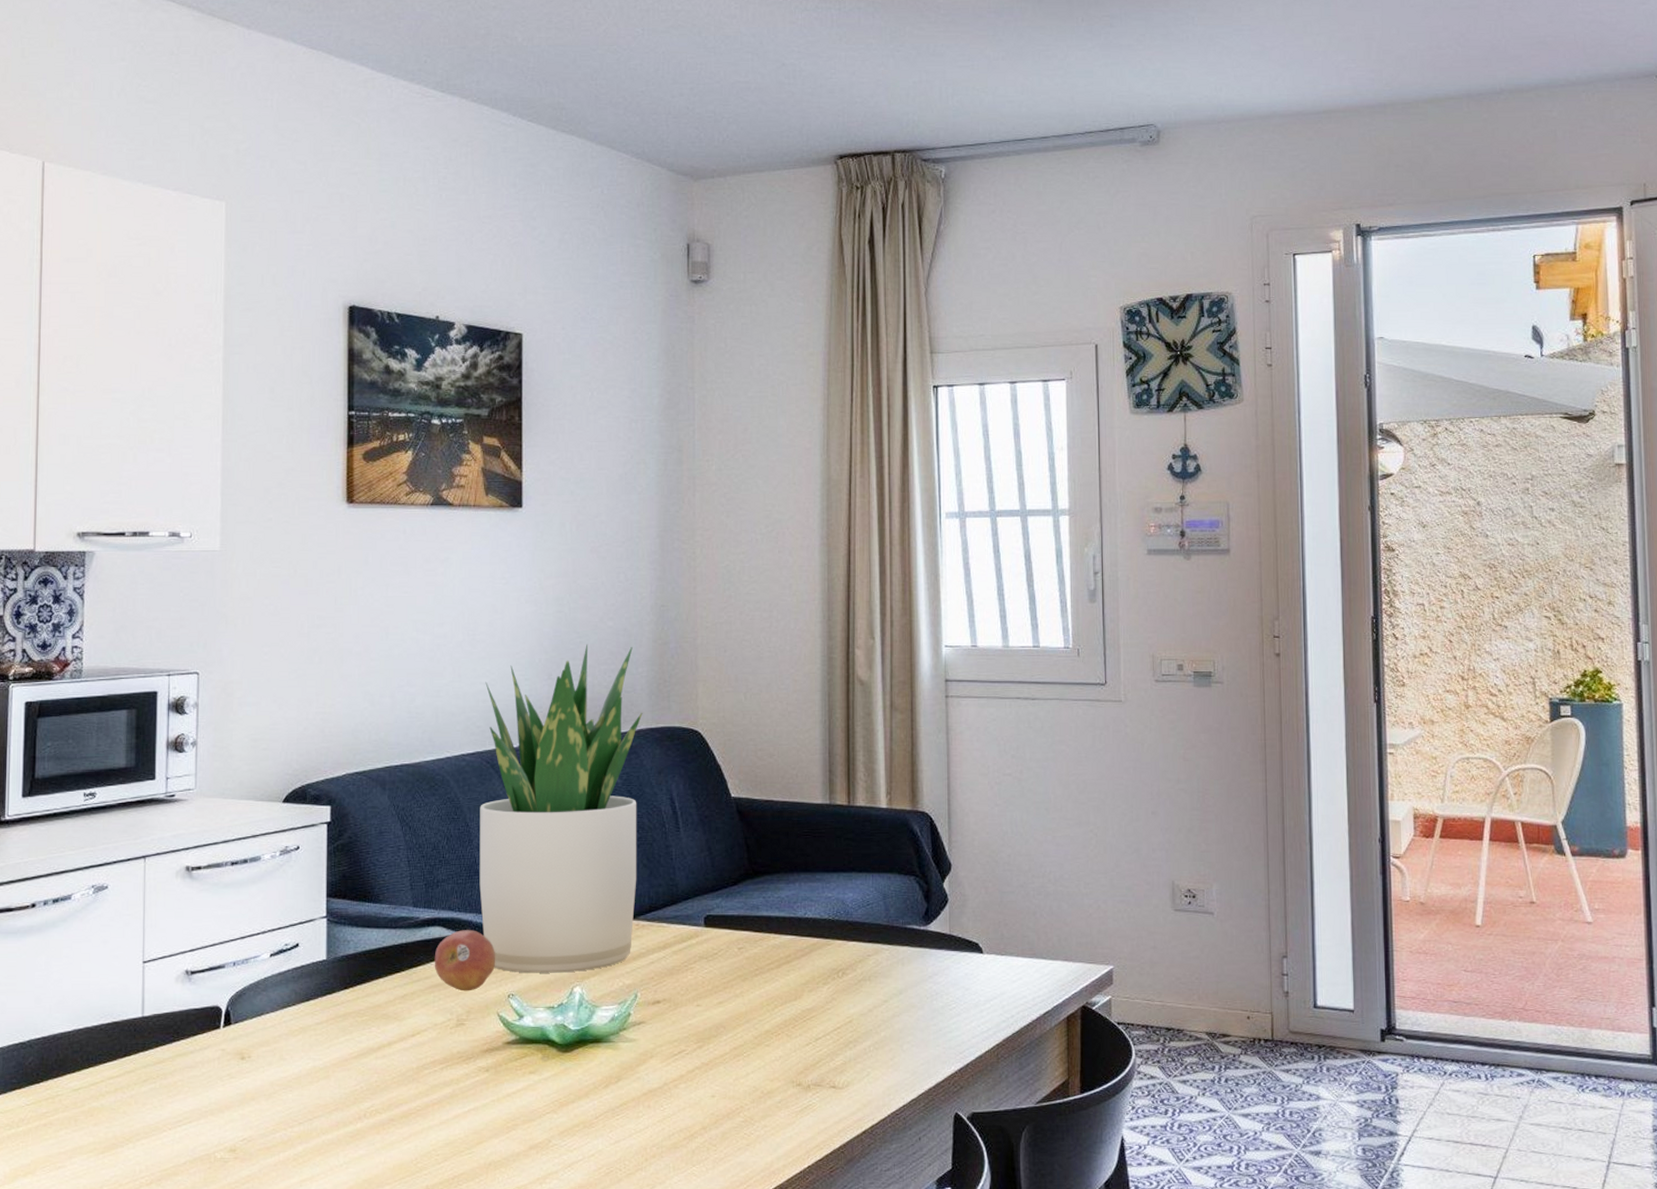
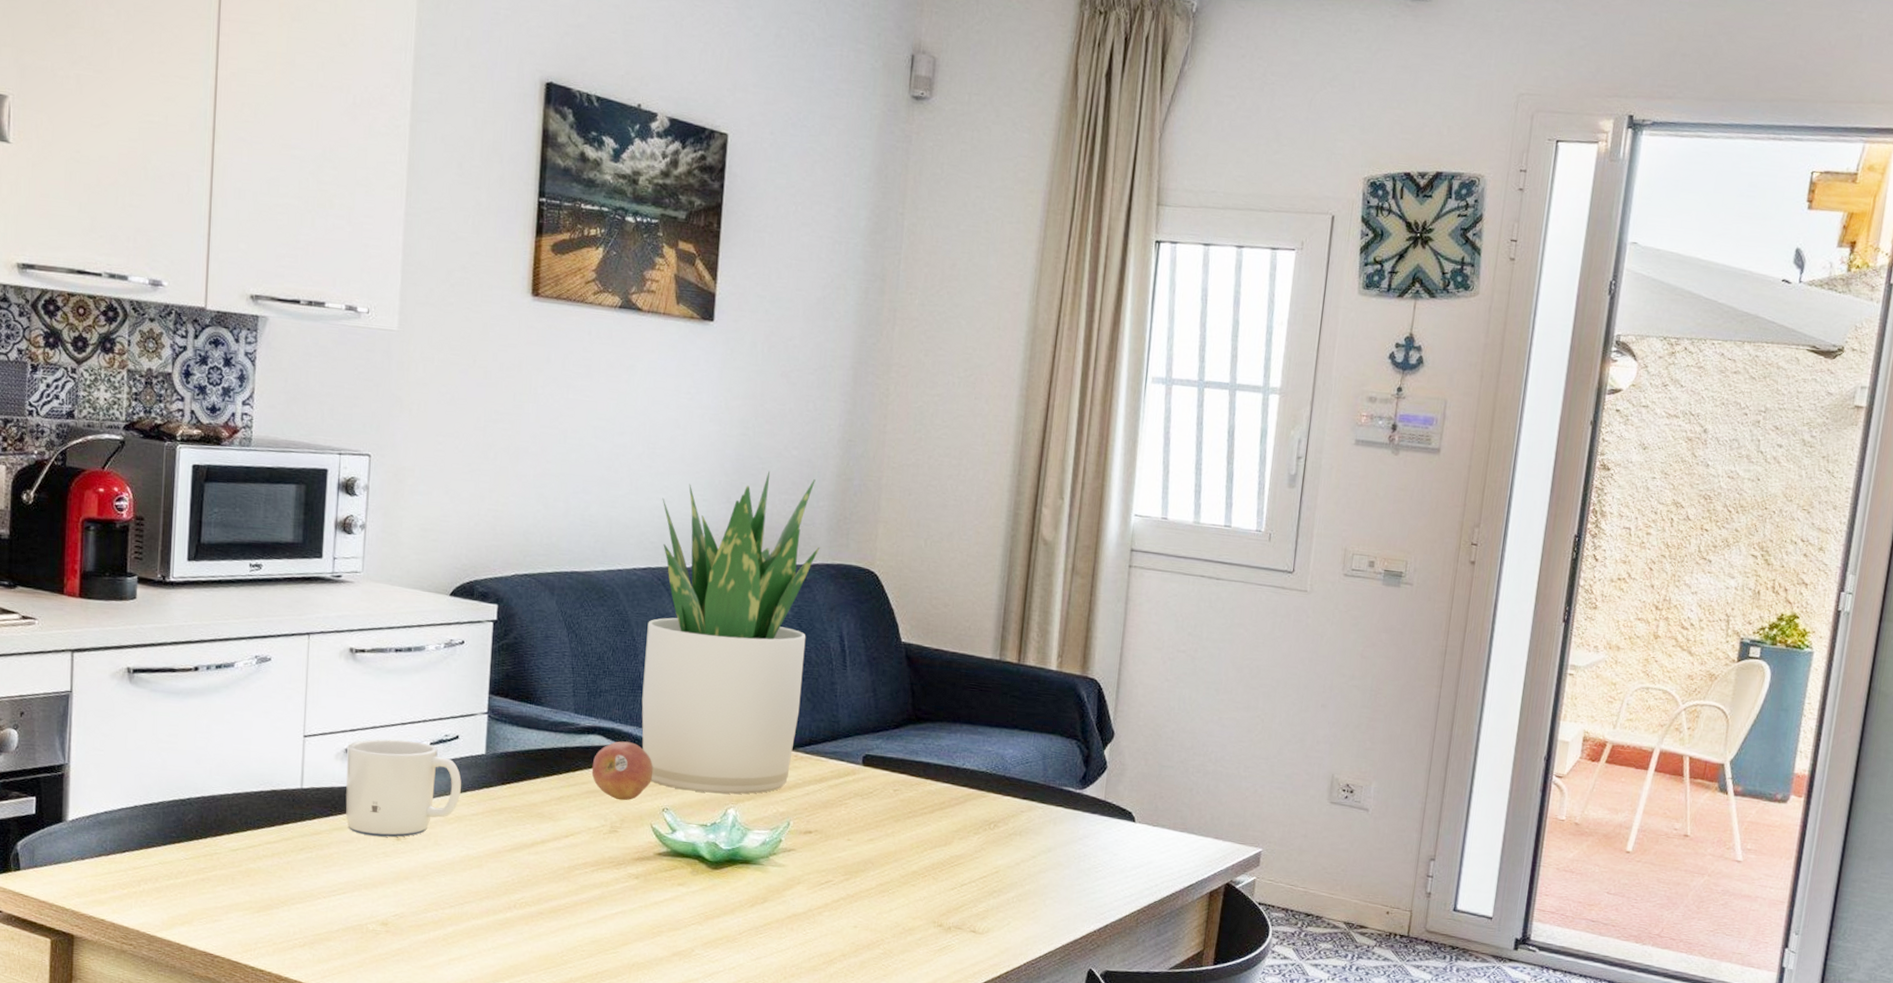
mug: none [187,954,304,1058] -> present [345,739,462,837]

